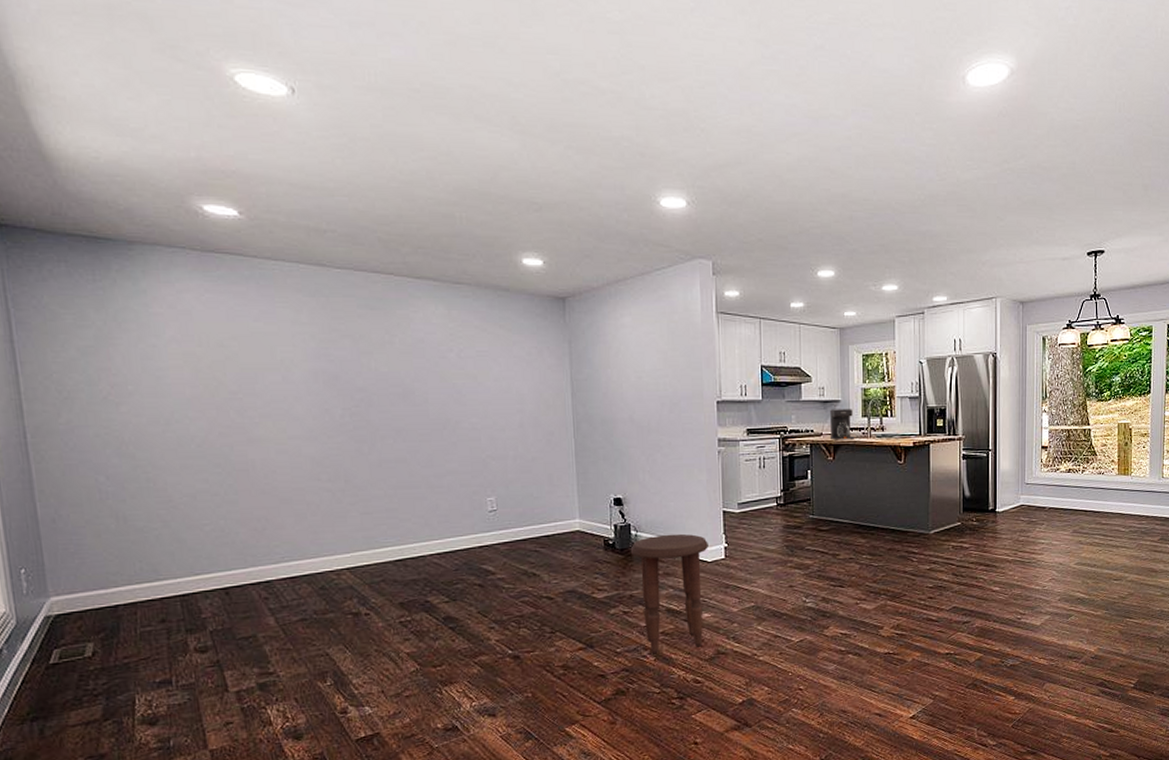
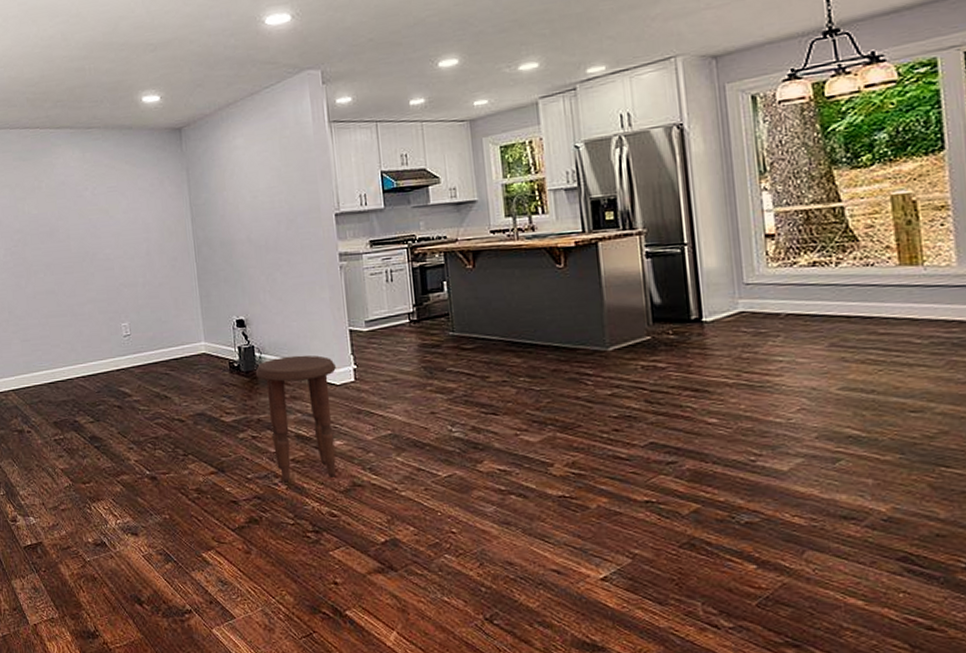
coffee maker: present [829,409,855,440] -> none [465,209,499,246]

